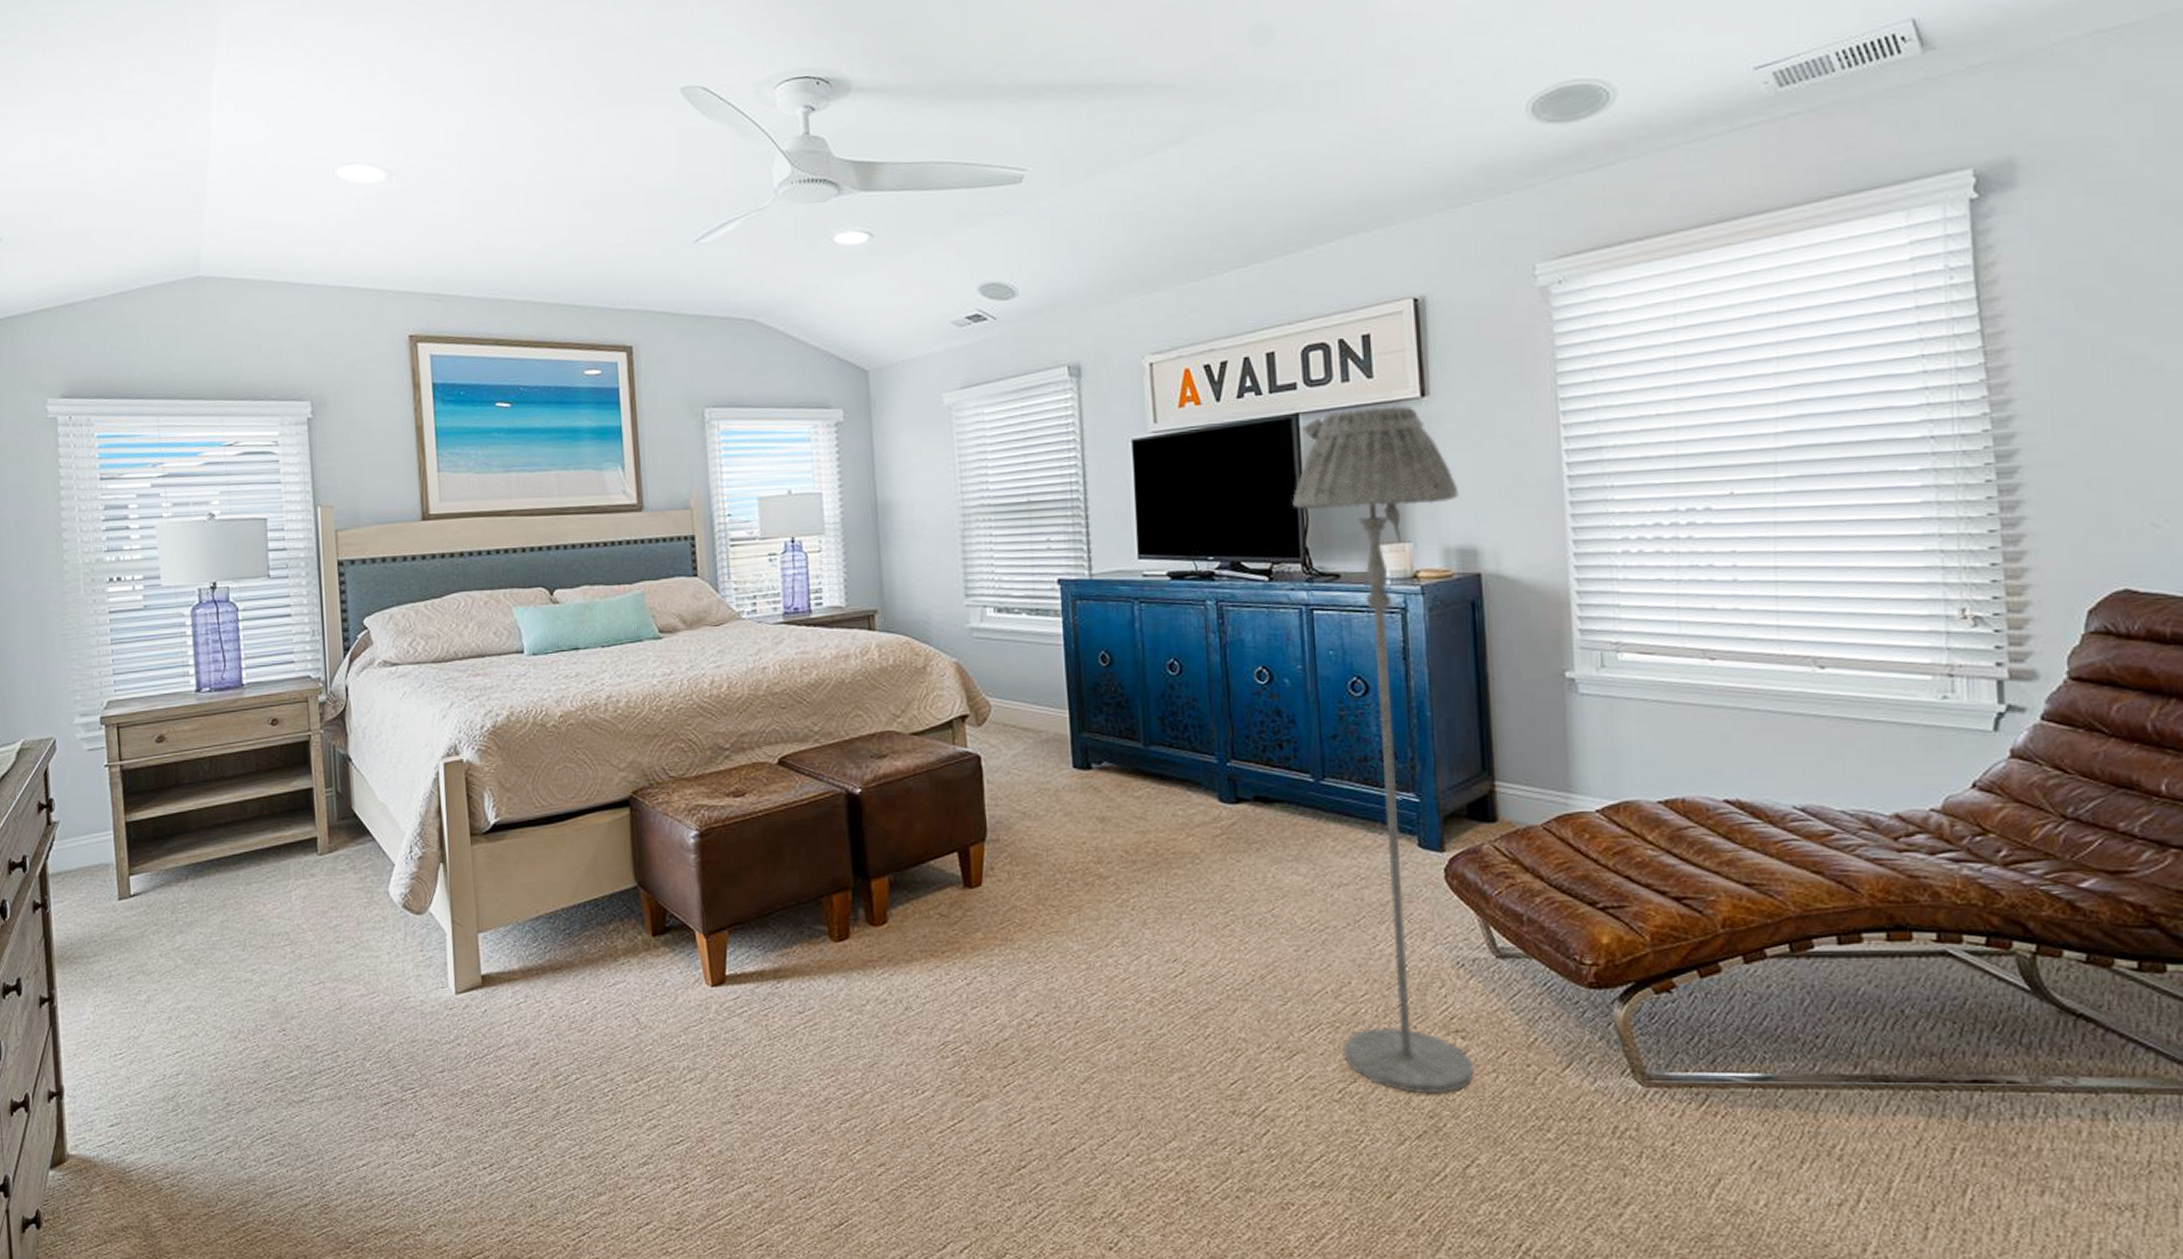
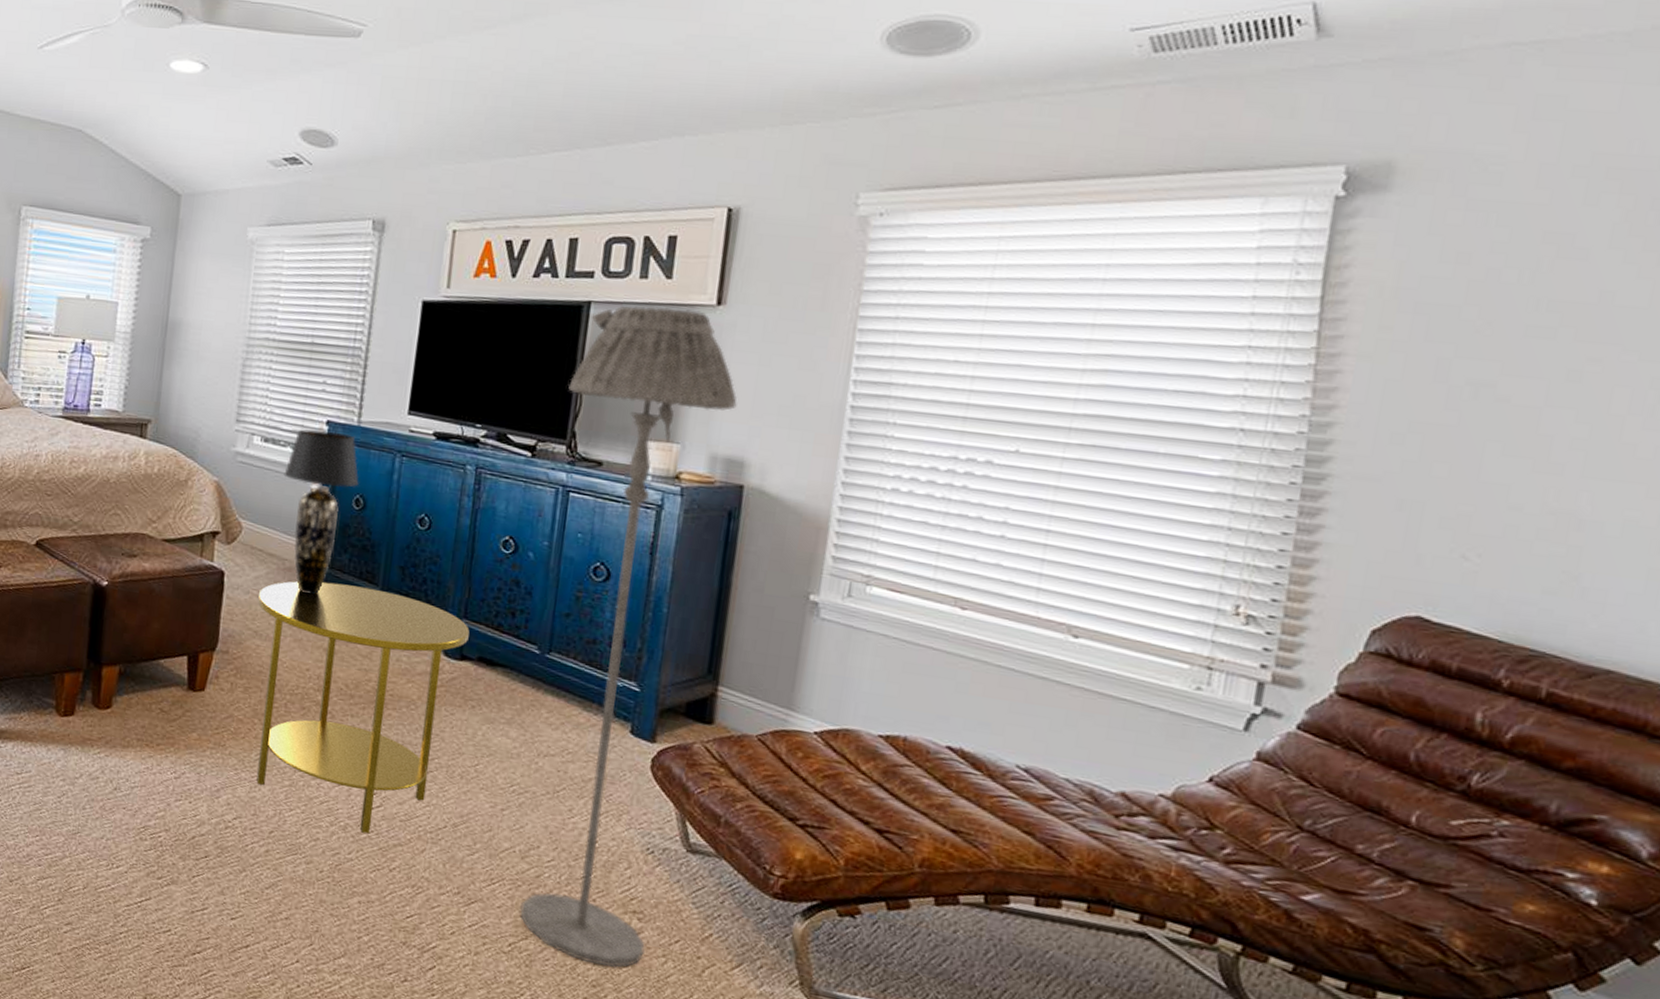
side table: none [1019,745,1241,1004] -> present [256,581,470,834]
table lamp: none [1023,590,1102,763] -> present [283,429,359,594]

